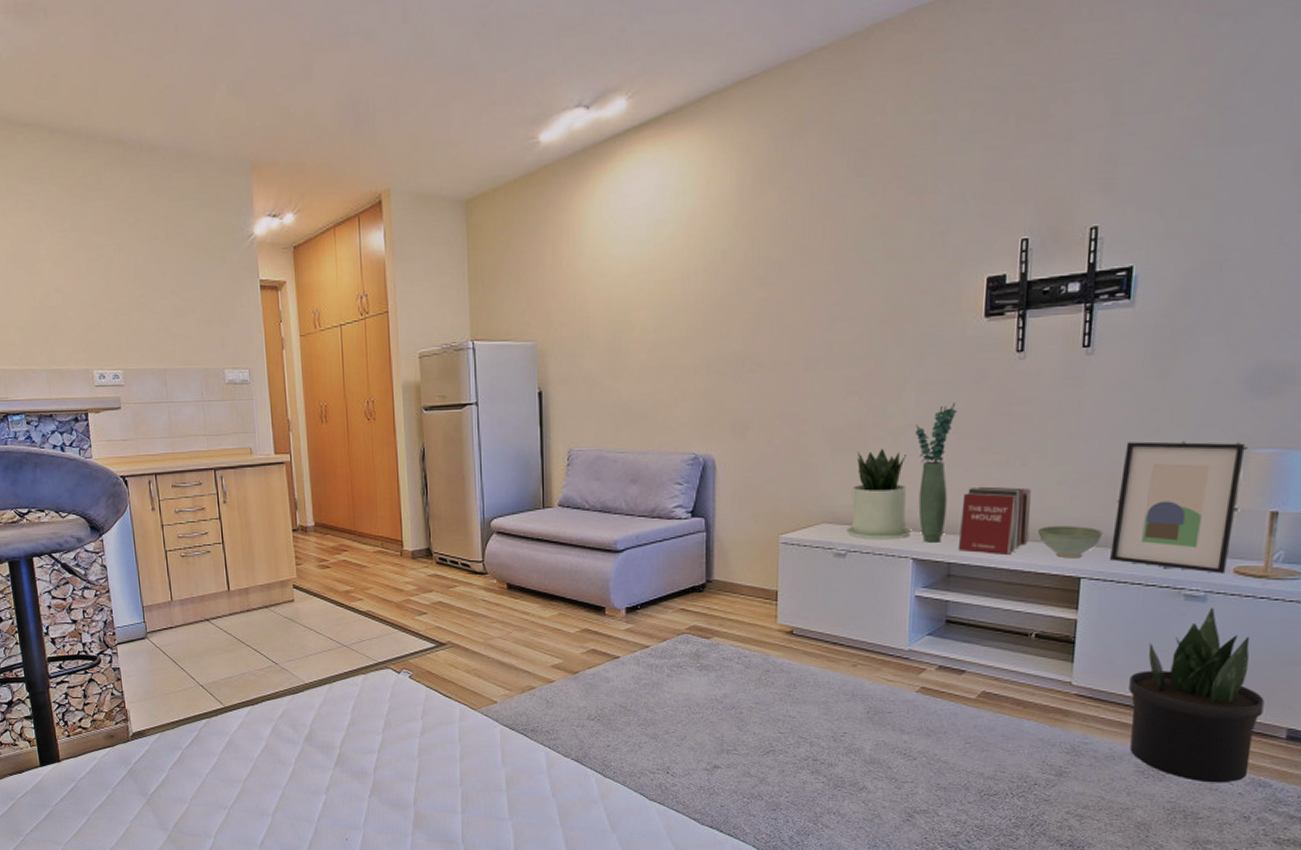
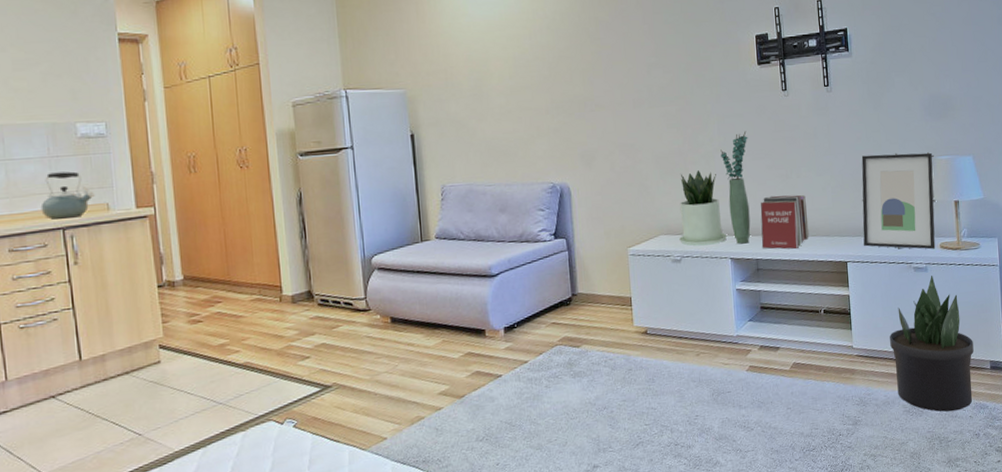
kettle: none [196,415,240,460] -> present [40,171,95,220]
bowl: present [1036,526,1104,559] -> none [813,221,857,248]

